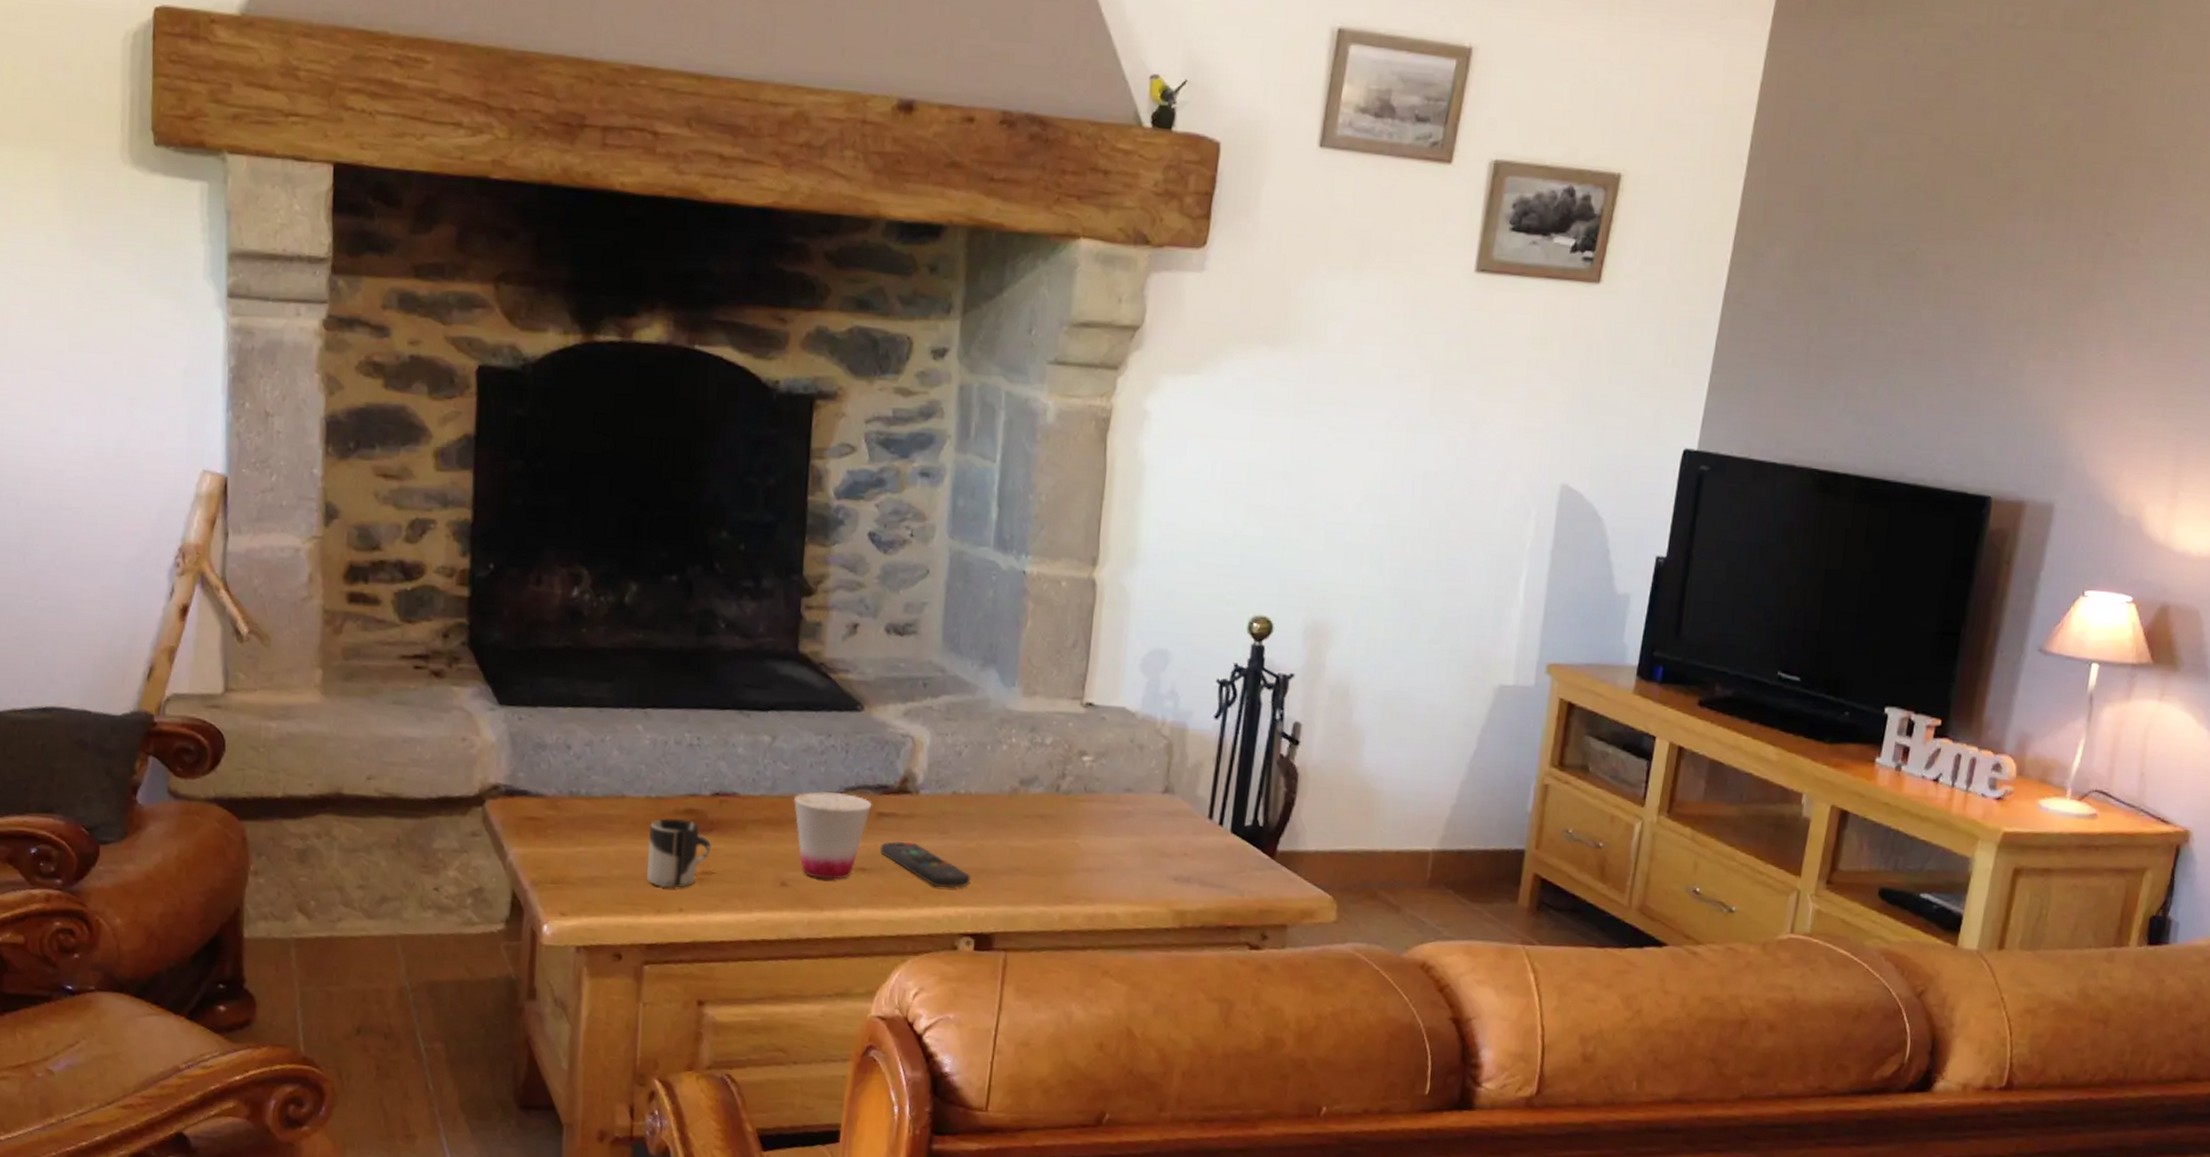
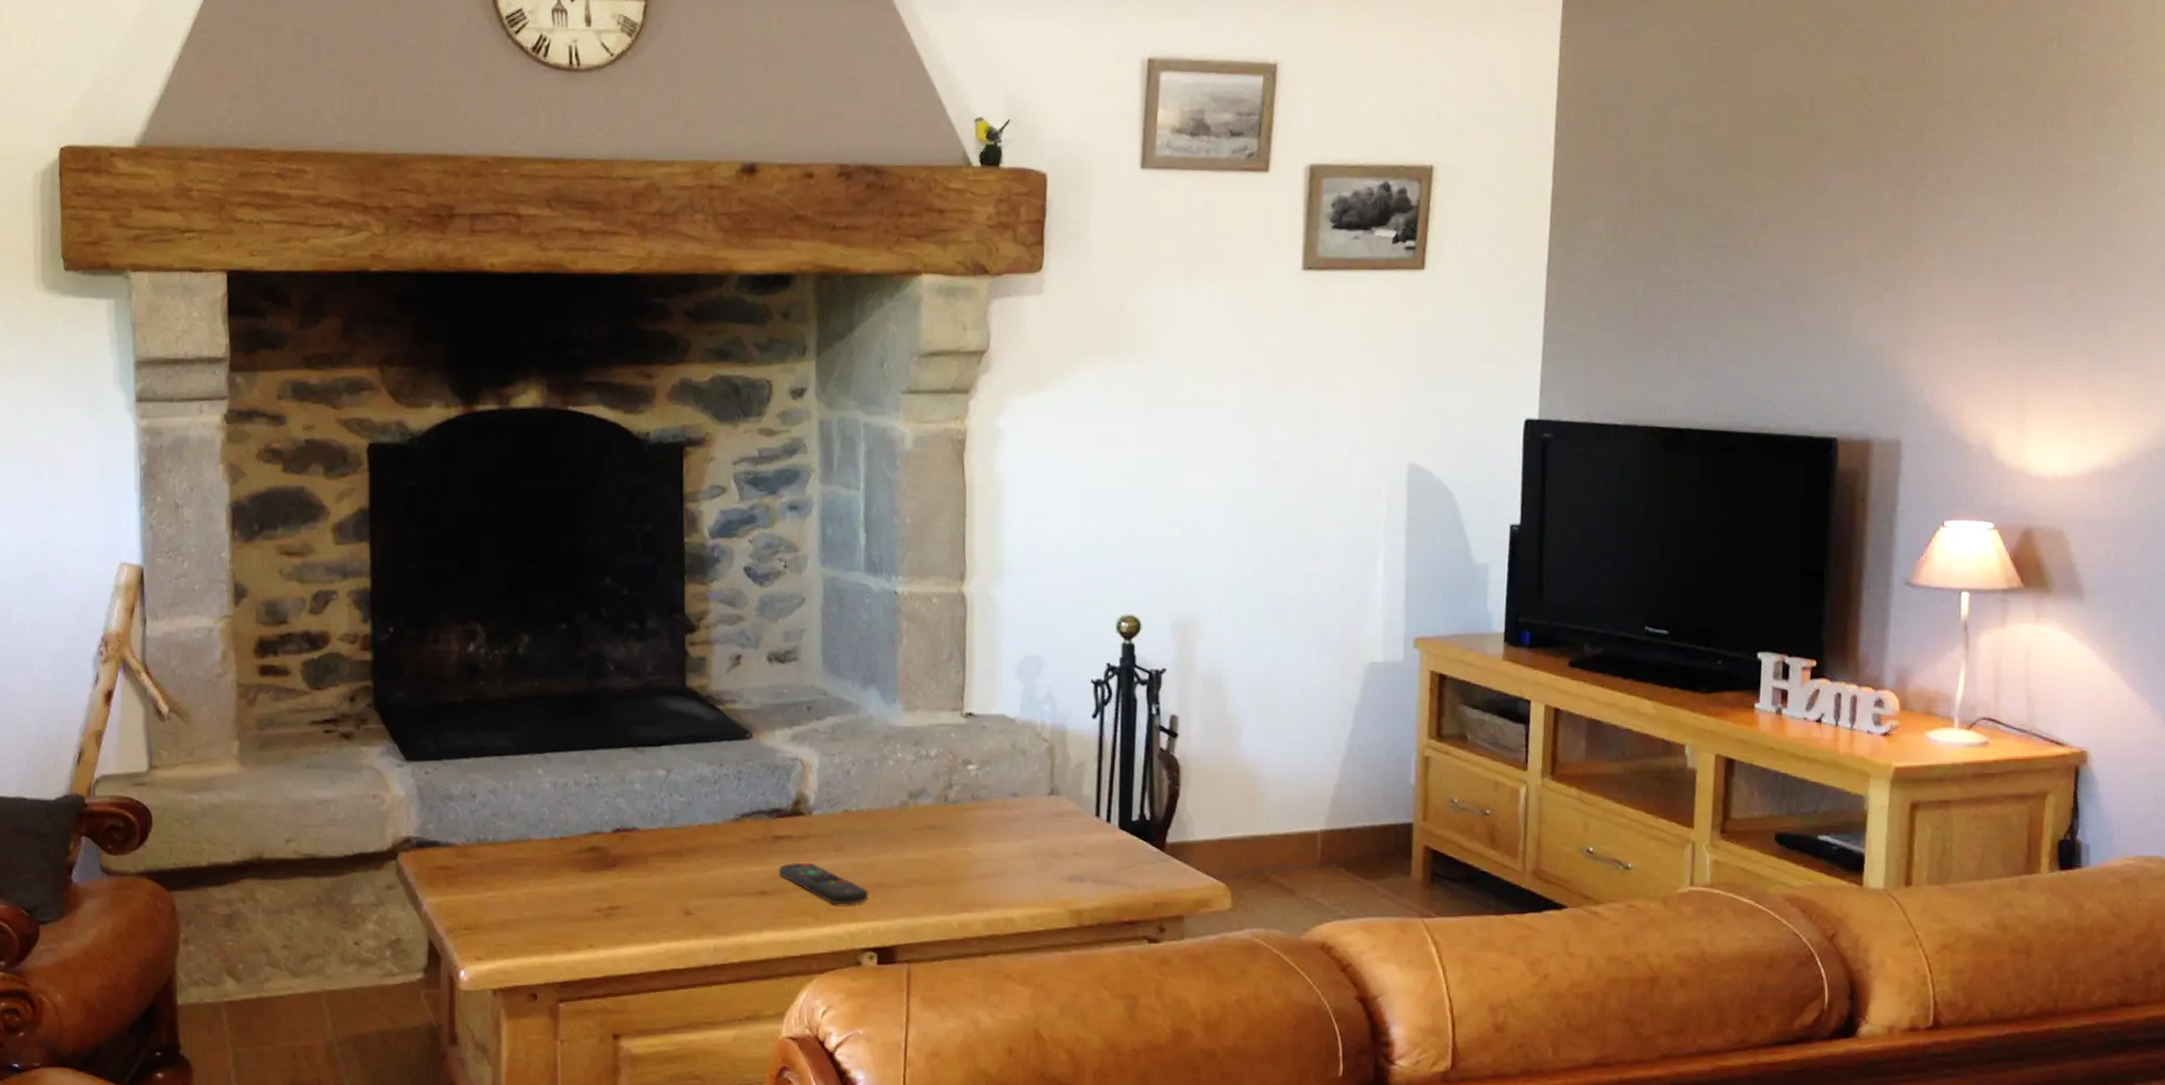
cup: present [647,818,712,889] -> none [556,857,616,925]
cup: present [793,791,872,880] -> none [691,820,768,905]

